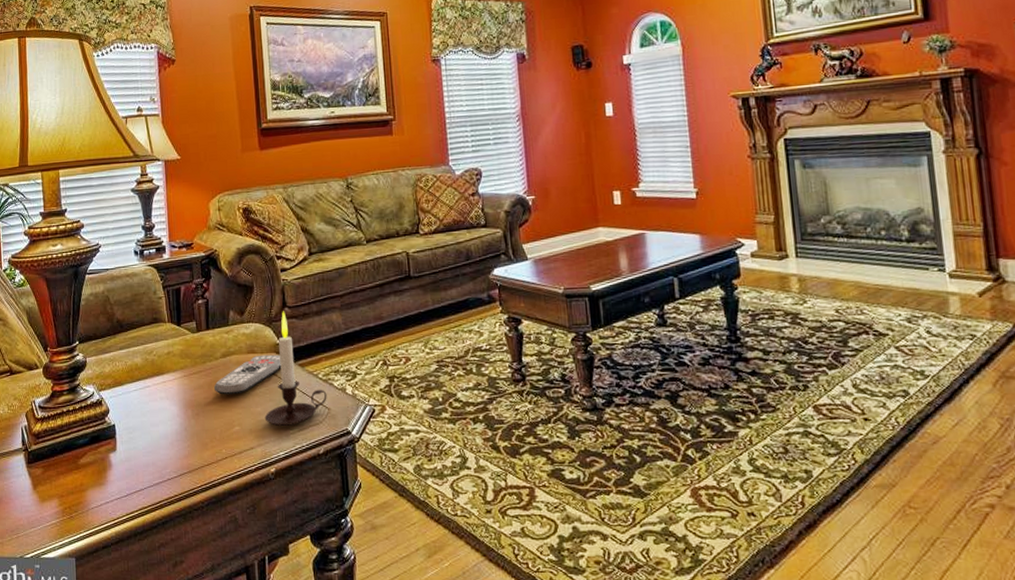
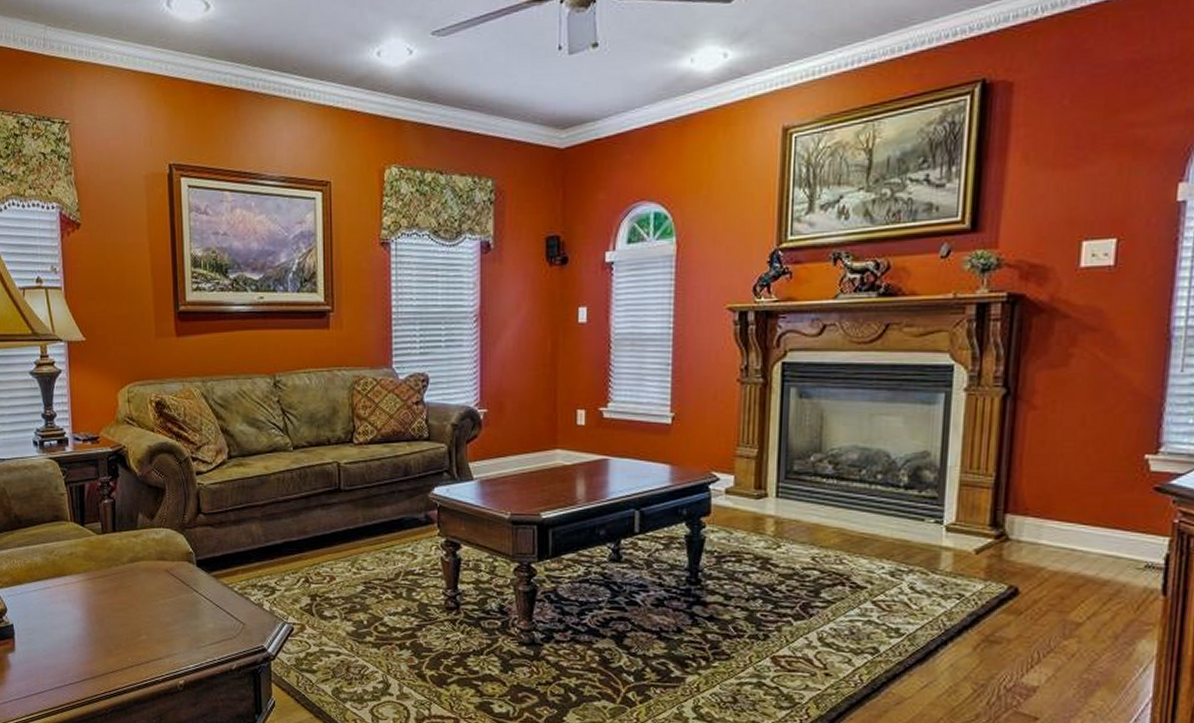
remote control: present [214,354,282,395] -> none [120,562,194,603]
candle: present [264,311,327,427] -> none [174,517,242,639]

